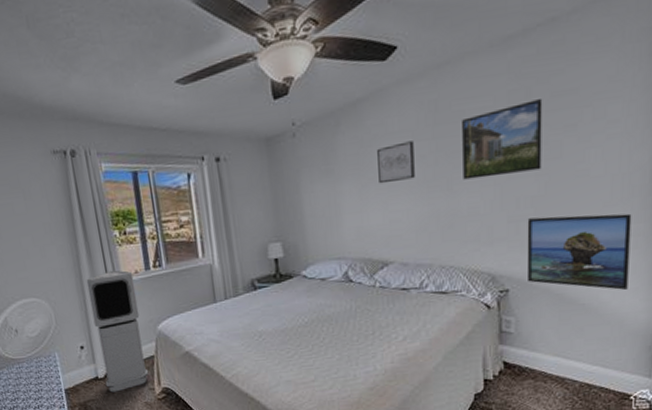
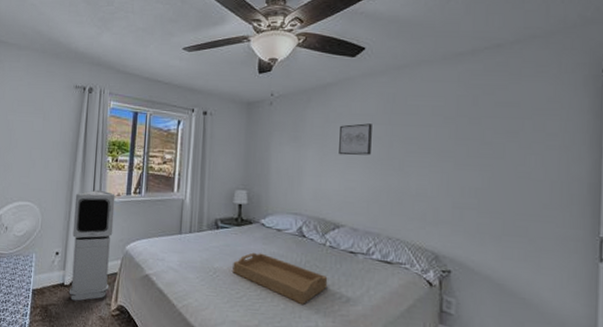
serving tray: none [278,307,382,351] -> present [232,252,328,304]
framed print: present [462,99,543,180] -> none [414,106,488,166]
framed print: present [526,213,632,290] -> none [469,207,571,292]

